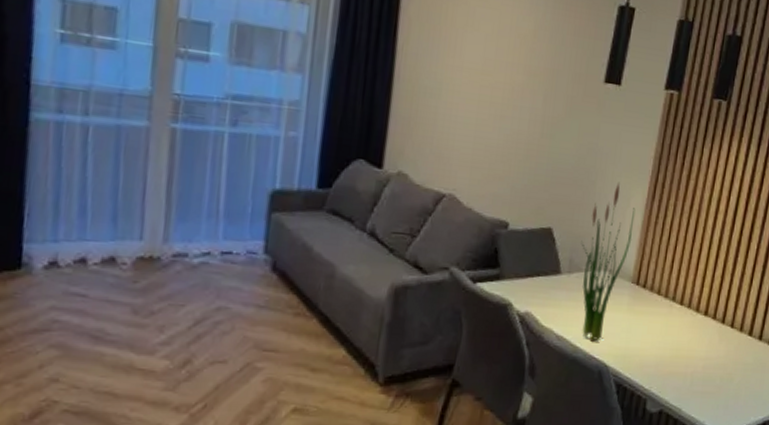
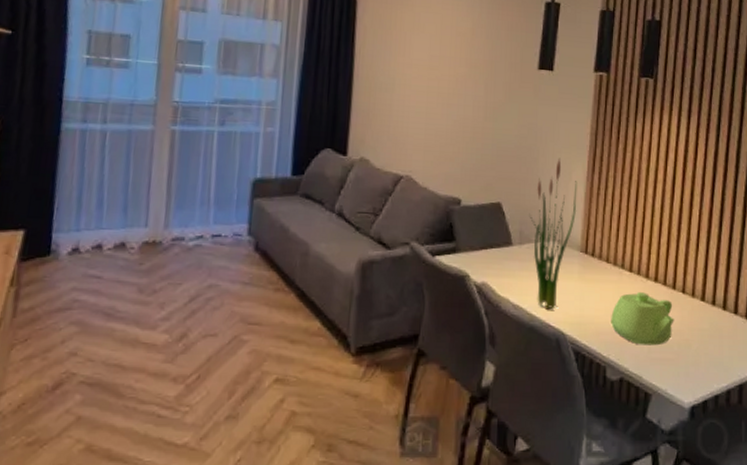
teapot: none [656,325,720,379] -> present [611,292,674,346]

